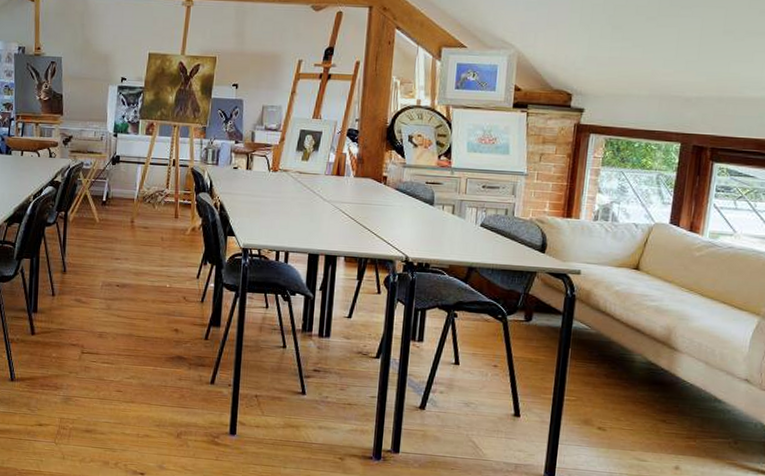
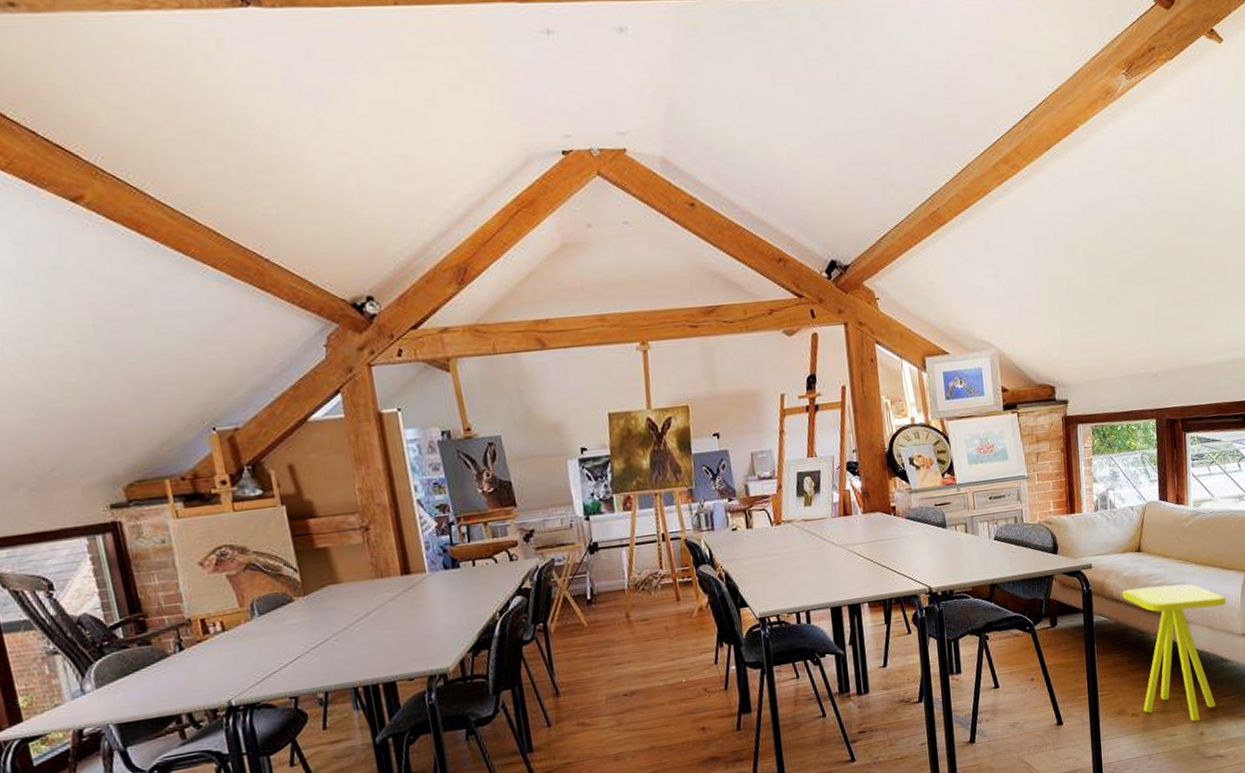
side table: none [610,303,732,454] -> present [1123,584,1226,721]

